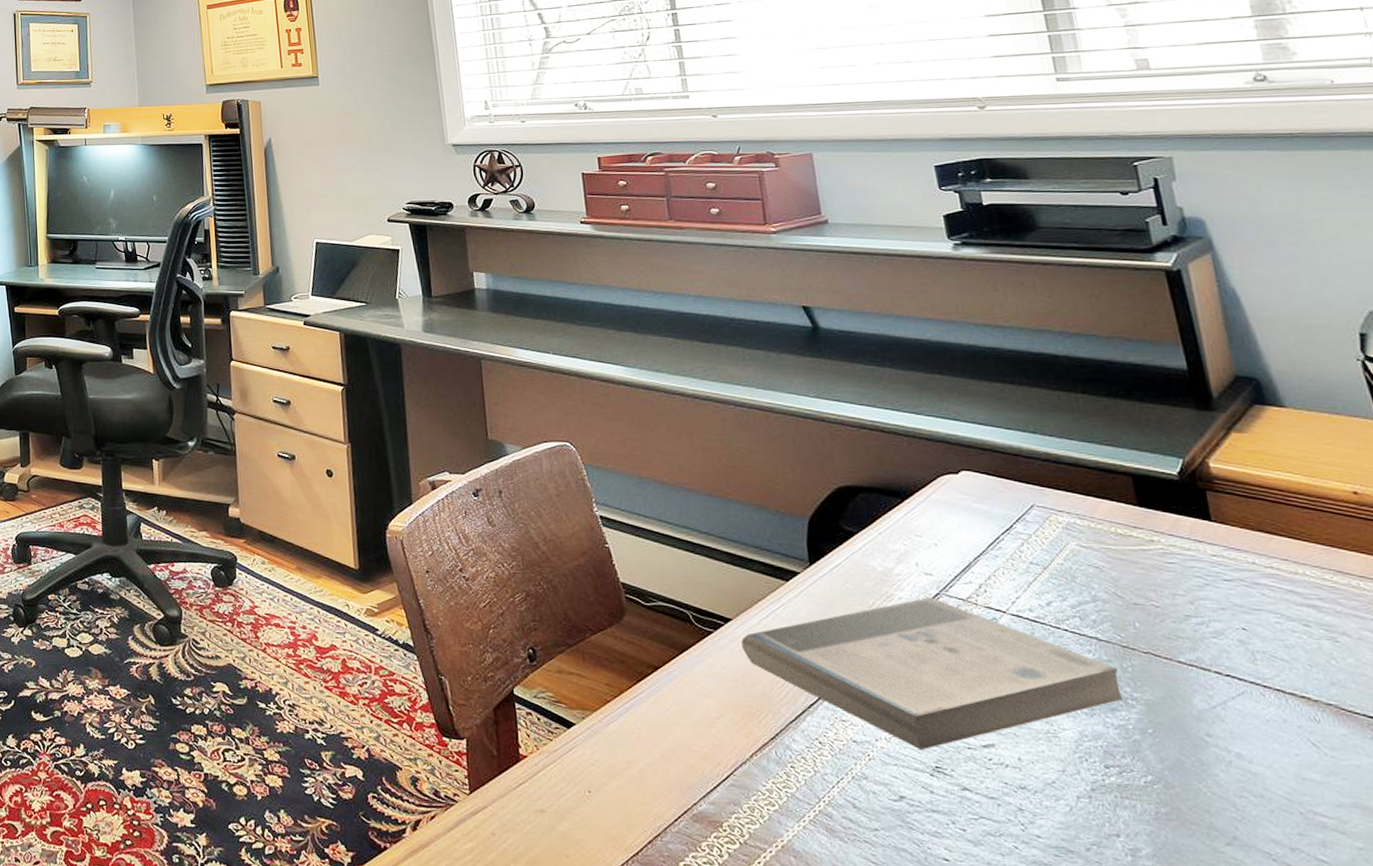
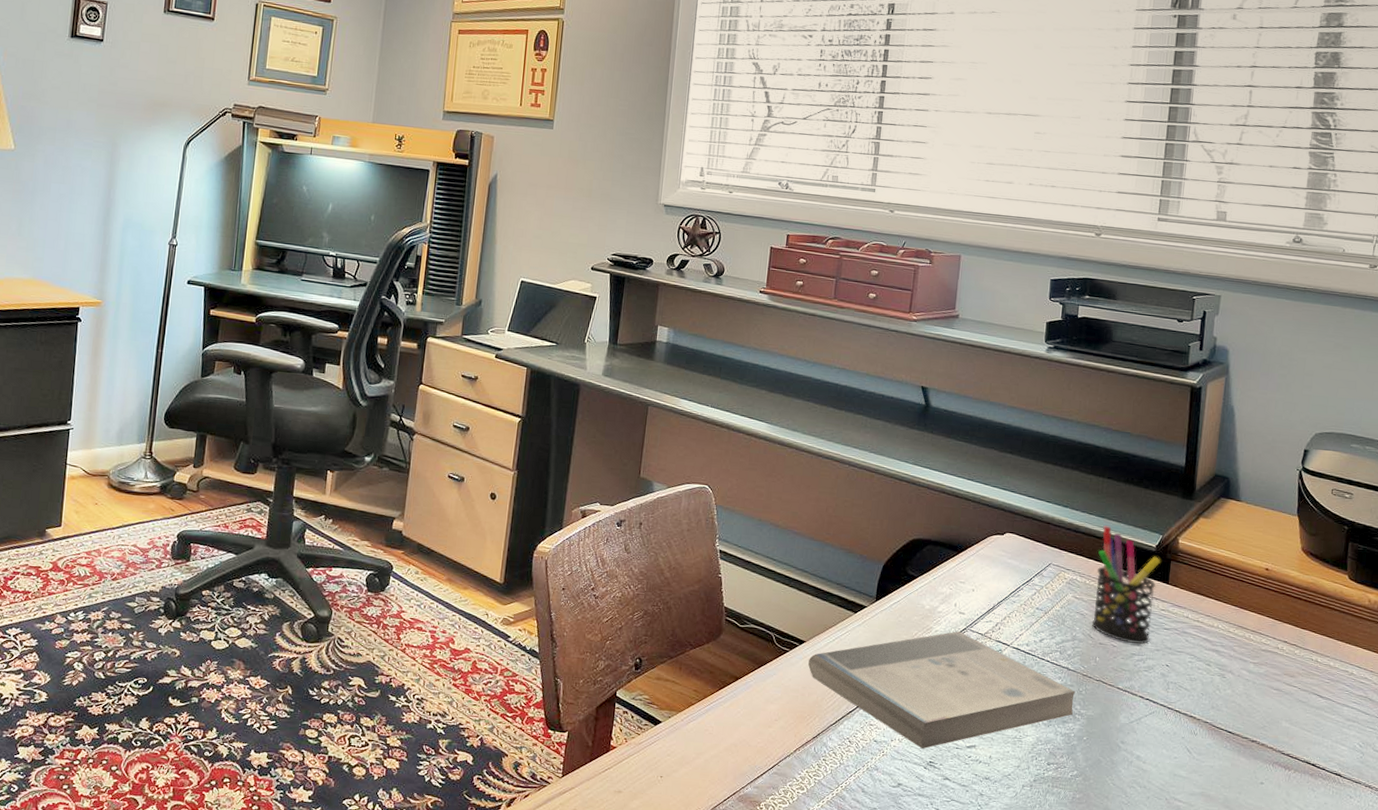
pen holder: none [1093,452,1207,602] -> present [1091,526,1161,644]

